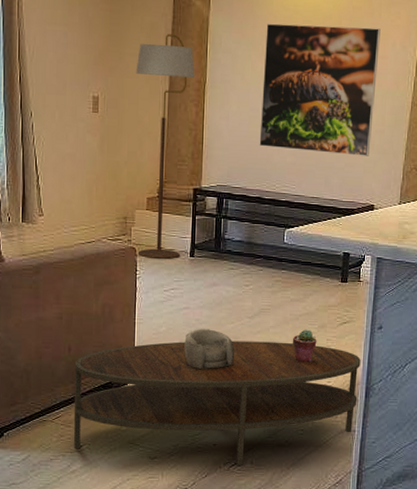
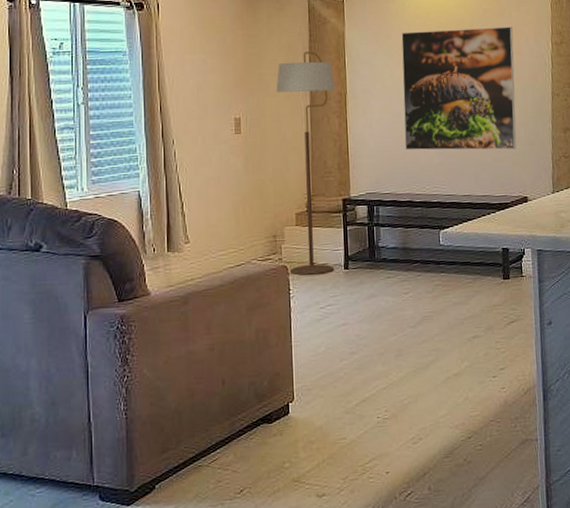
coffee table: present [73,341,361,467] -> none [229,349,536,495]
decorative bowl: present [184,329,235,370] -> none [345,344,401,390]
potted succulent: present [292,329,317,363] -> none [459,333,486,370]

